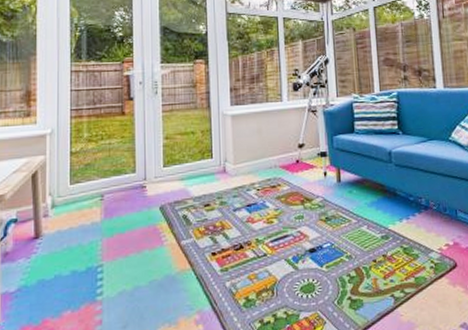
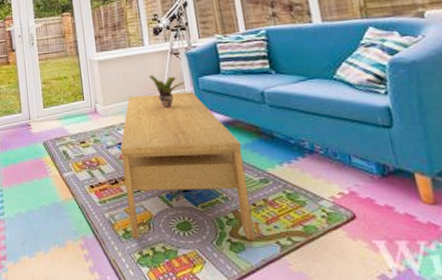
coffee table: none [249,150,373,307] -> present [120,91,256,241]
potted plant: none [284,132,320,167] -> present [148,75,185,108]

